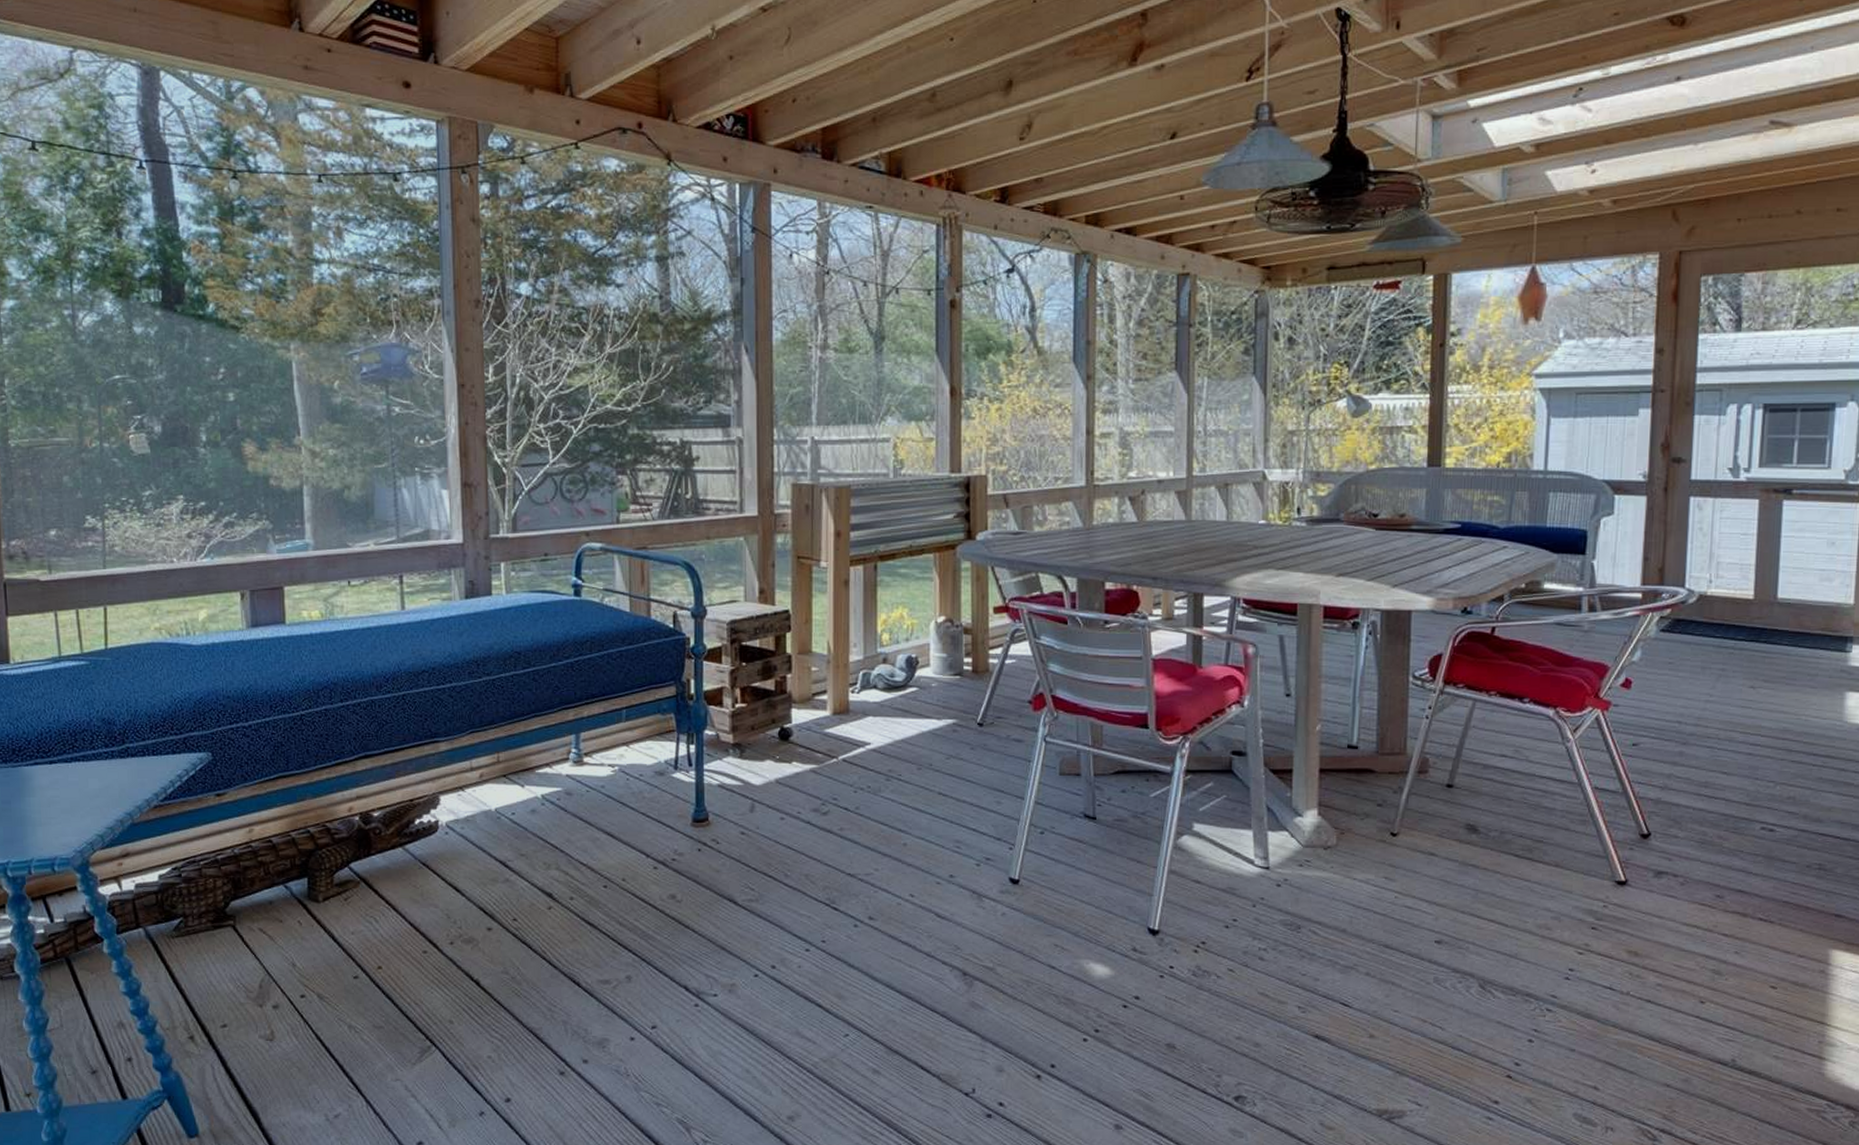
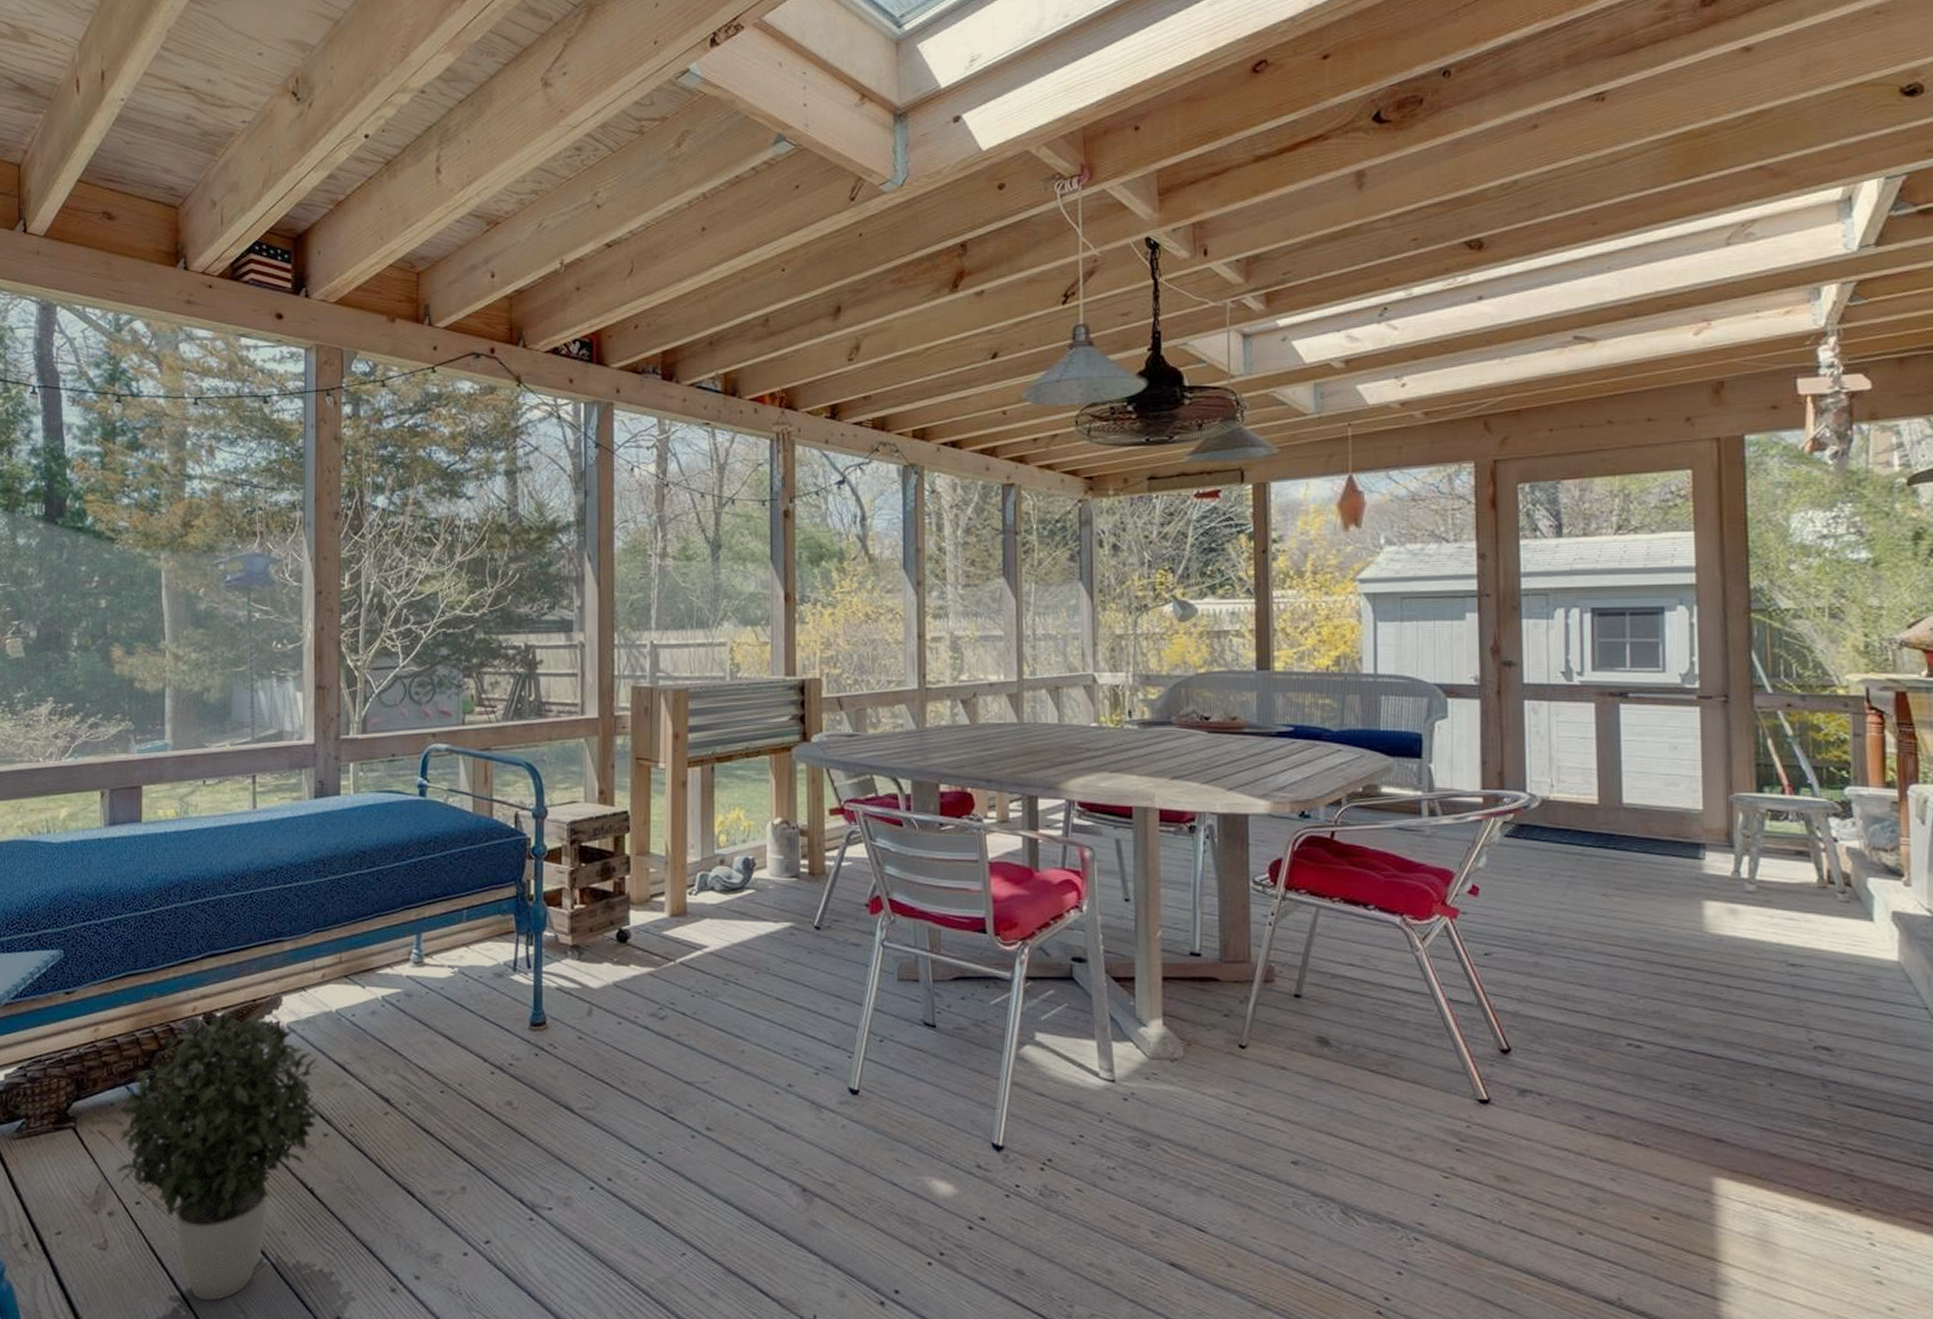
potted plant: none [278,811,486,1086] -> present [115,1012,323,1301]

